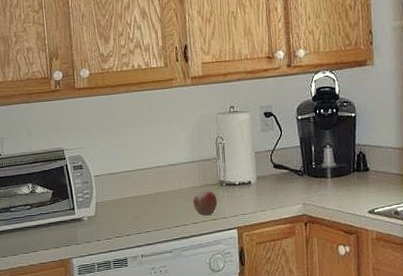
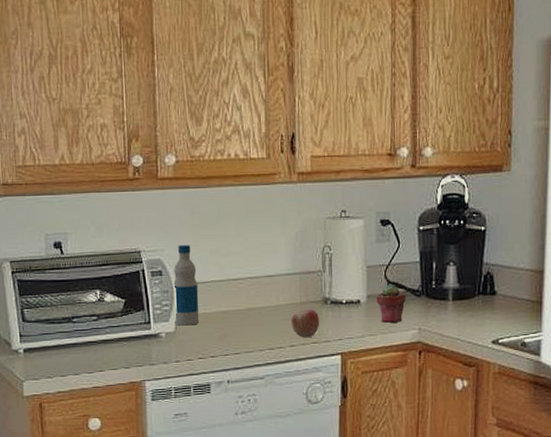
bottle: none [92,142,115,210] -> present [173,245,199,326]
potted succulent: none [265,166,290,200] -> present [376,284,406,323]

